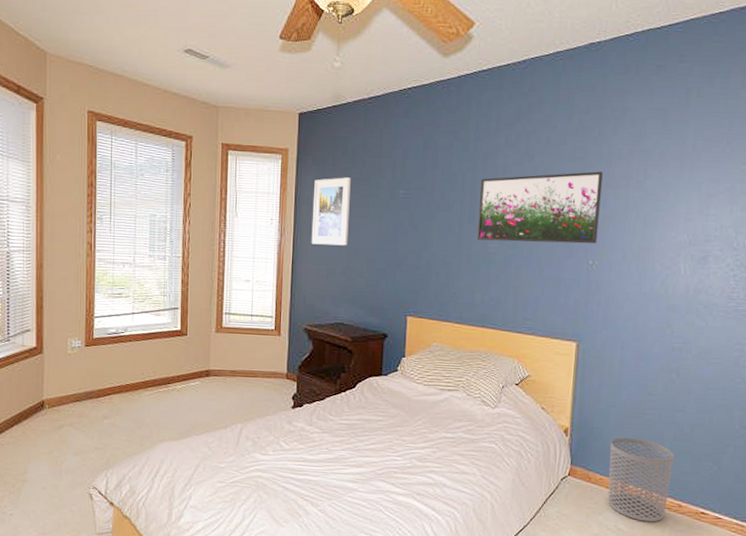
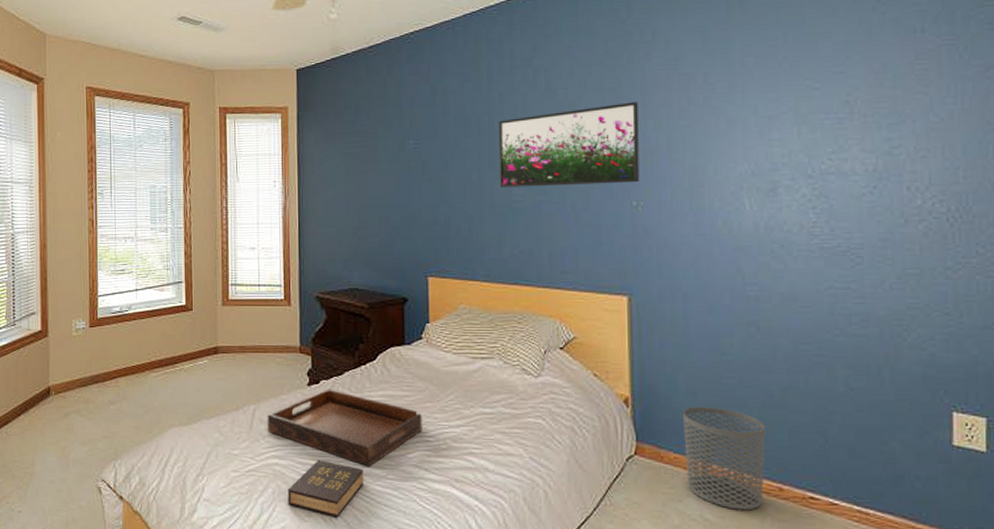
serving tray: none [252,412,393,481] -> present [267,389,422,467]
hardback book: none [268,474,337,524] -> present [288,460,364,518]
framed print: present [311,177,351,246] -> none [317,131,357,205]

